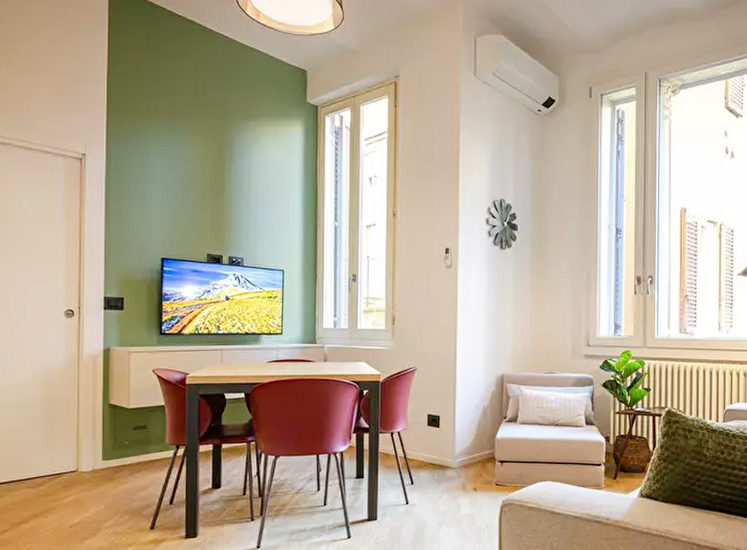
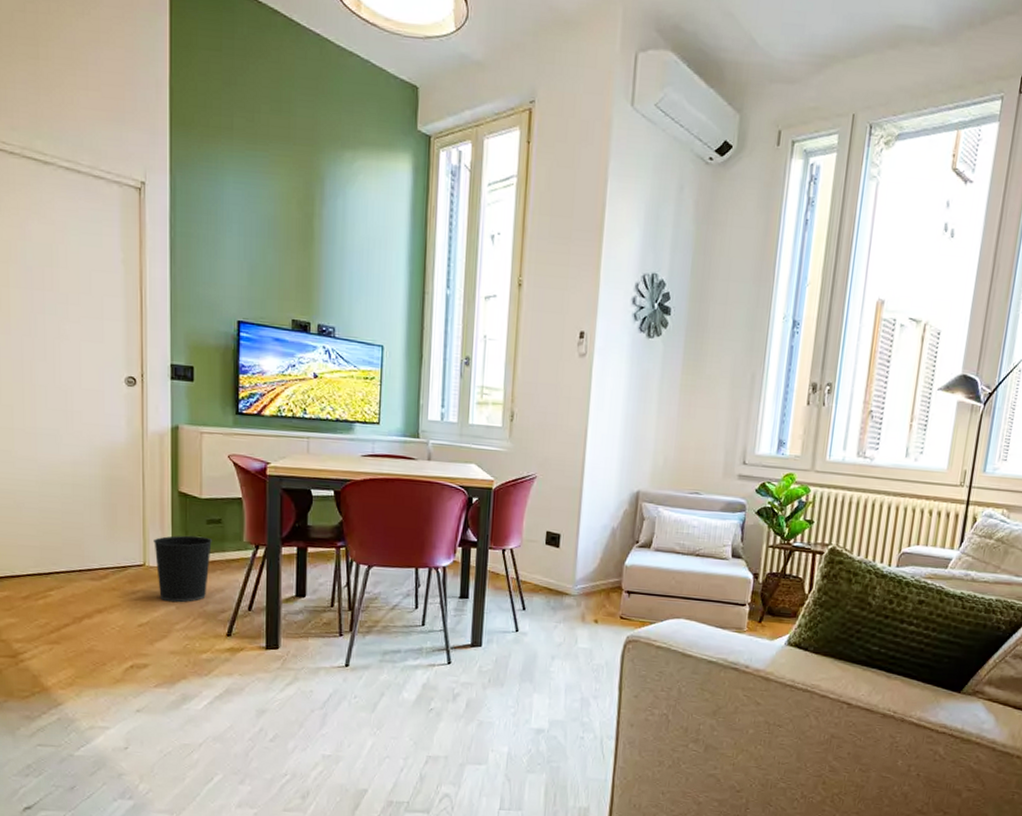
wastebasket: none [86,442,139,502] -> present [154,535,213,603]

